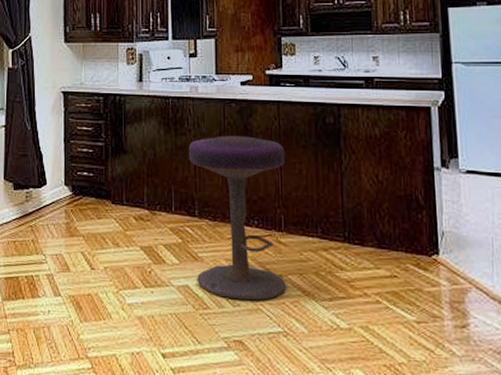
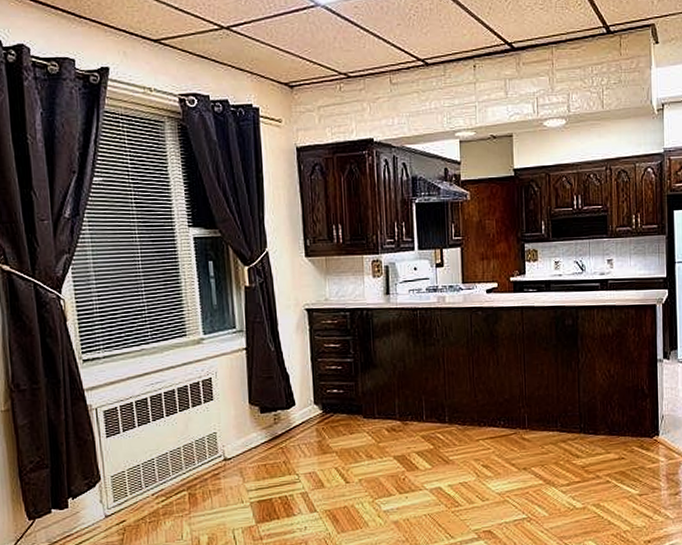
stool: present [189,136,287,301] -> none [438,342,530,495]

